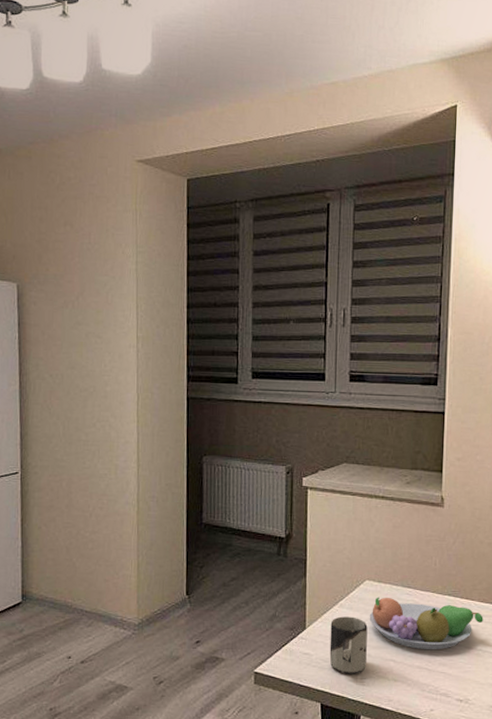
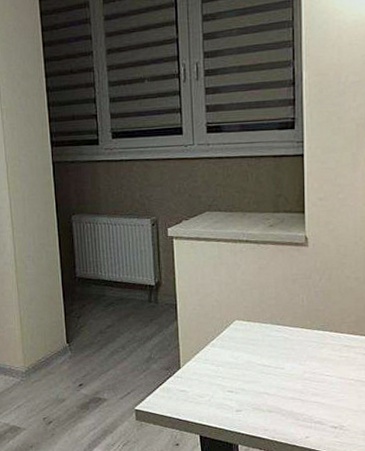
cup: present [329,616,368,674] -> none [204,355,241,408]
fruit bowl: present [369,597,483,650] -> none [241,334,354,382]

